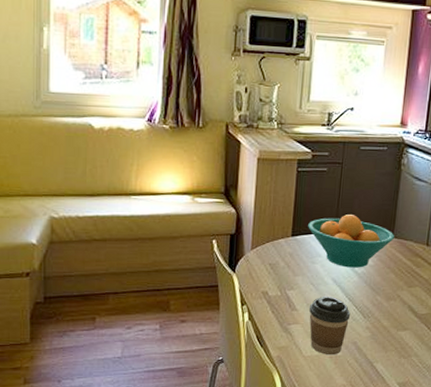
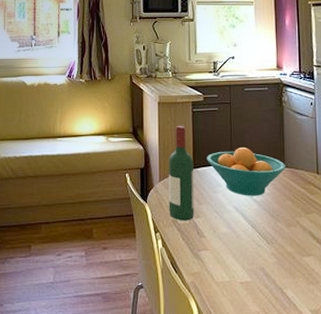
wine bottle: none [259,186,293,293] -> present [168,125,195,220]
coffee cup: present [309,296,351,355] -> none [216,223,255,281]

